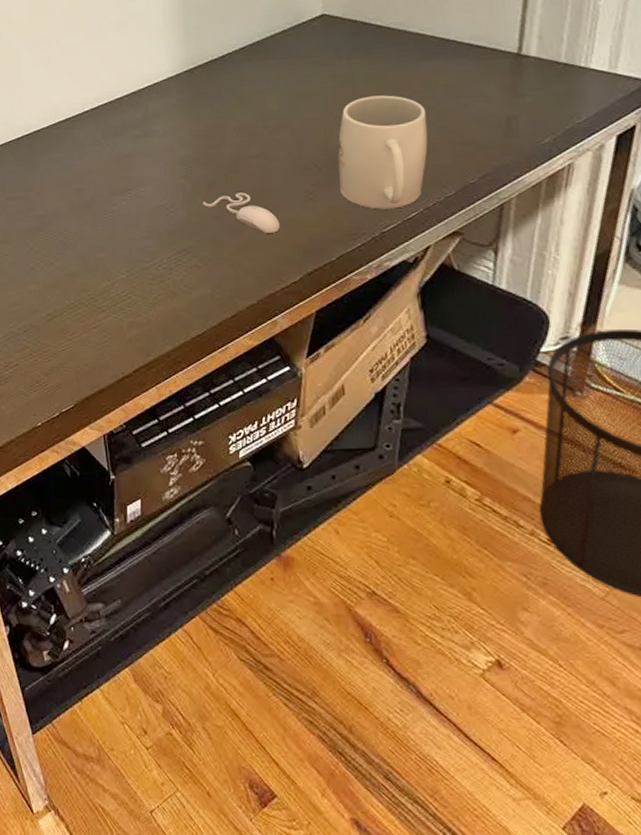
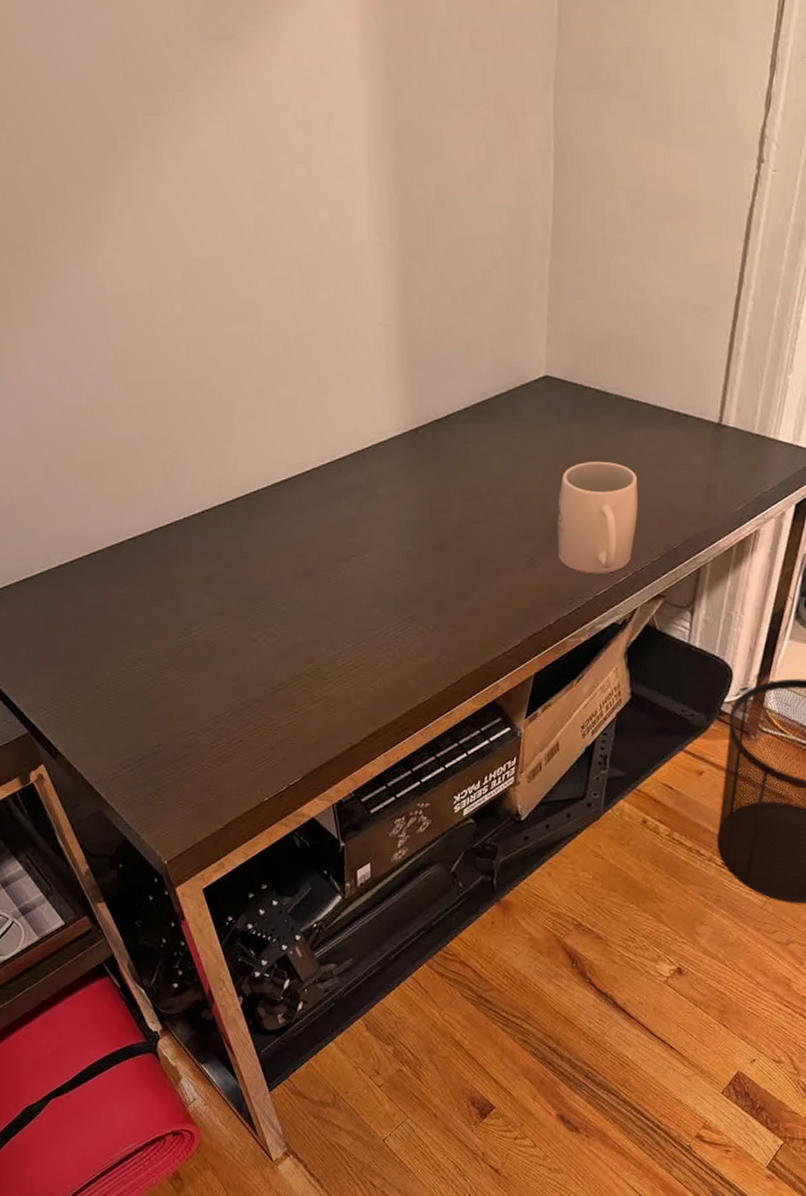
computer mouse: present [203,192,280,233] -> none [428,558,502,599]

